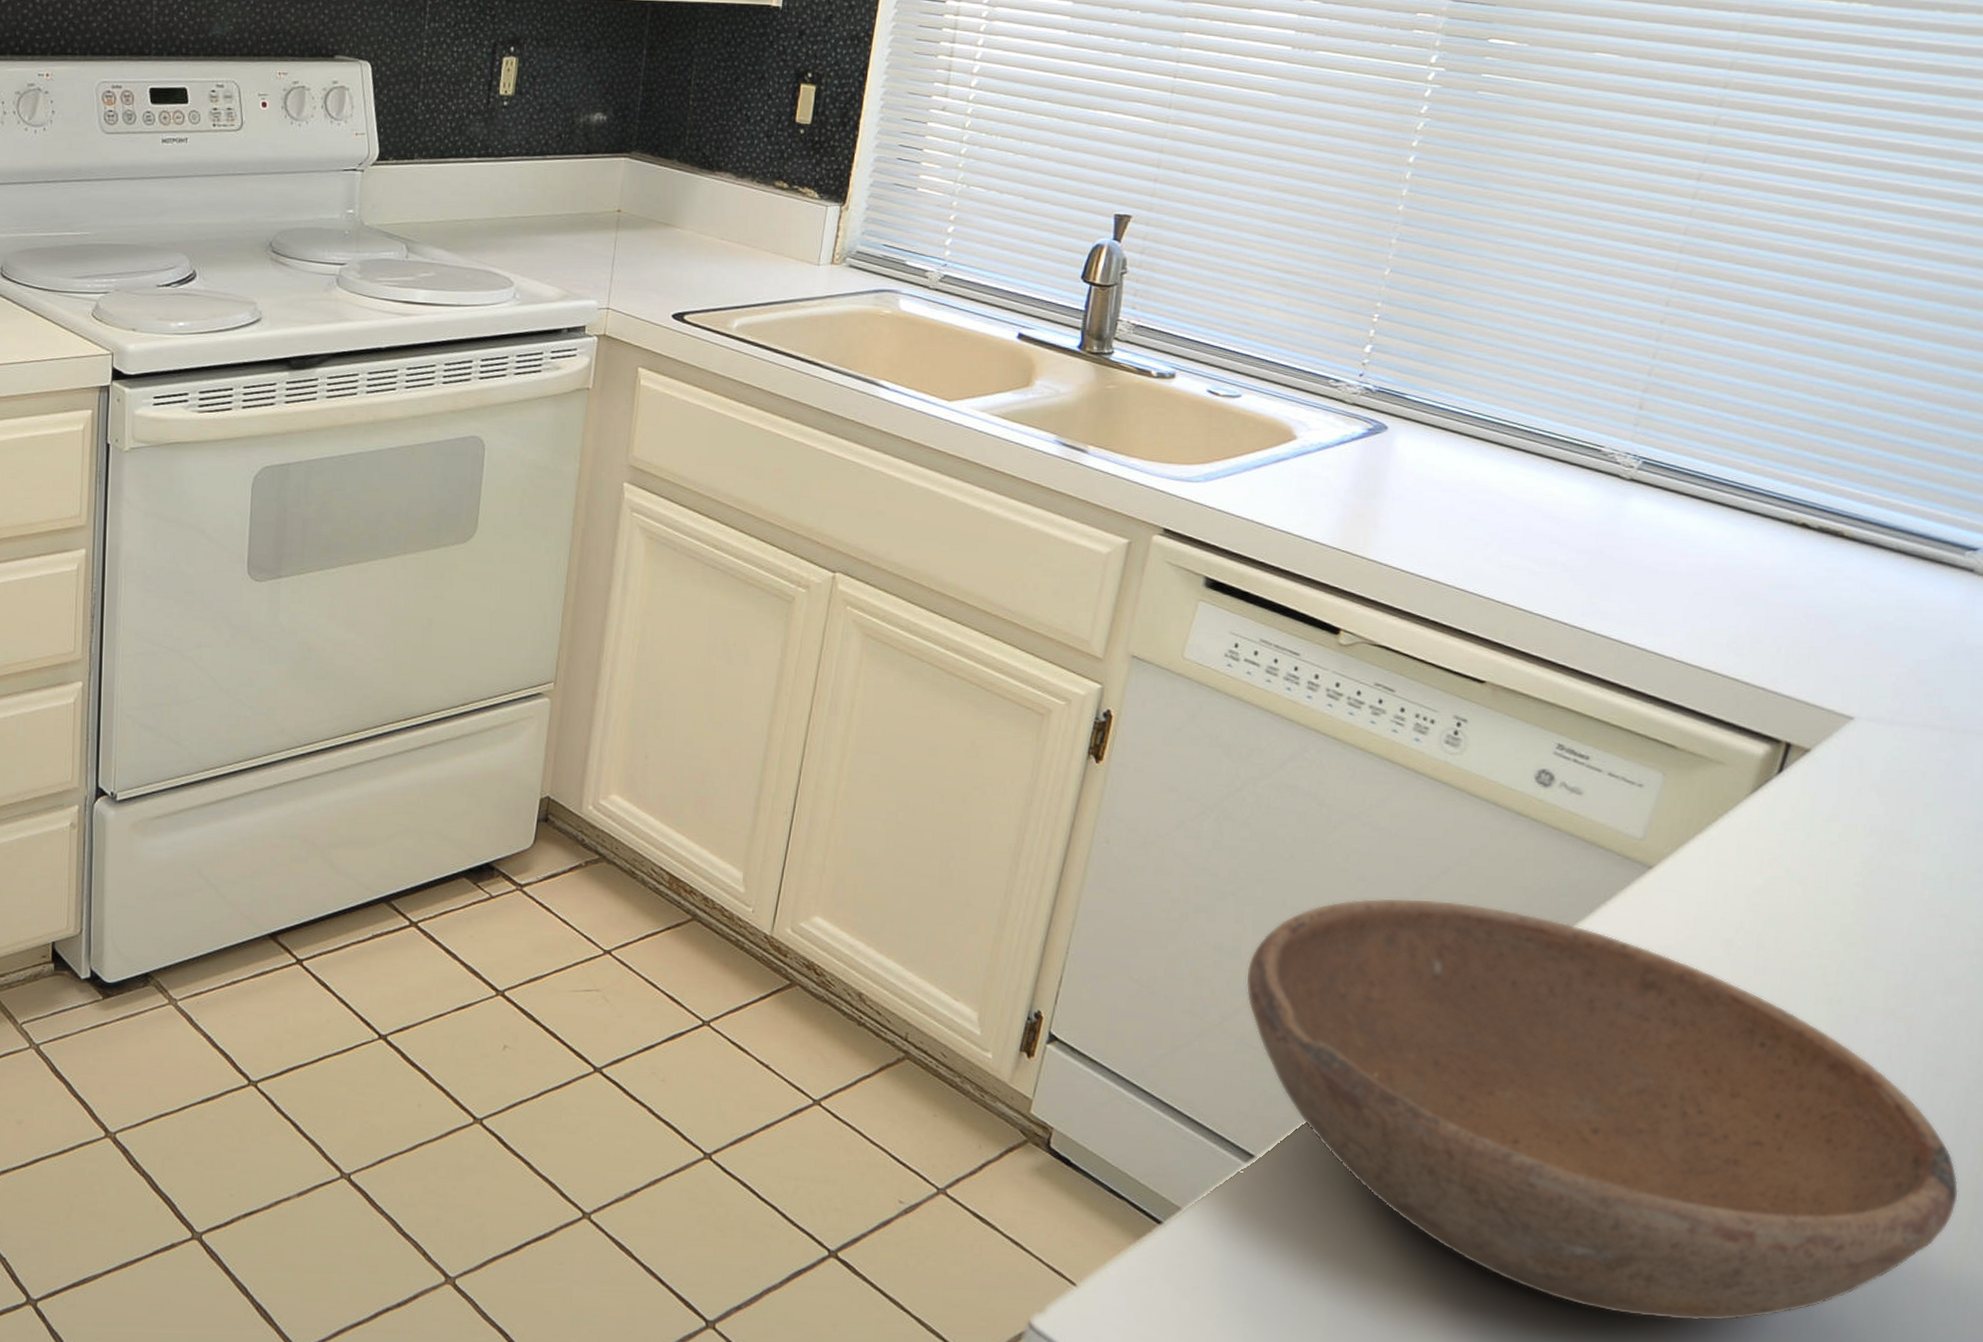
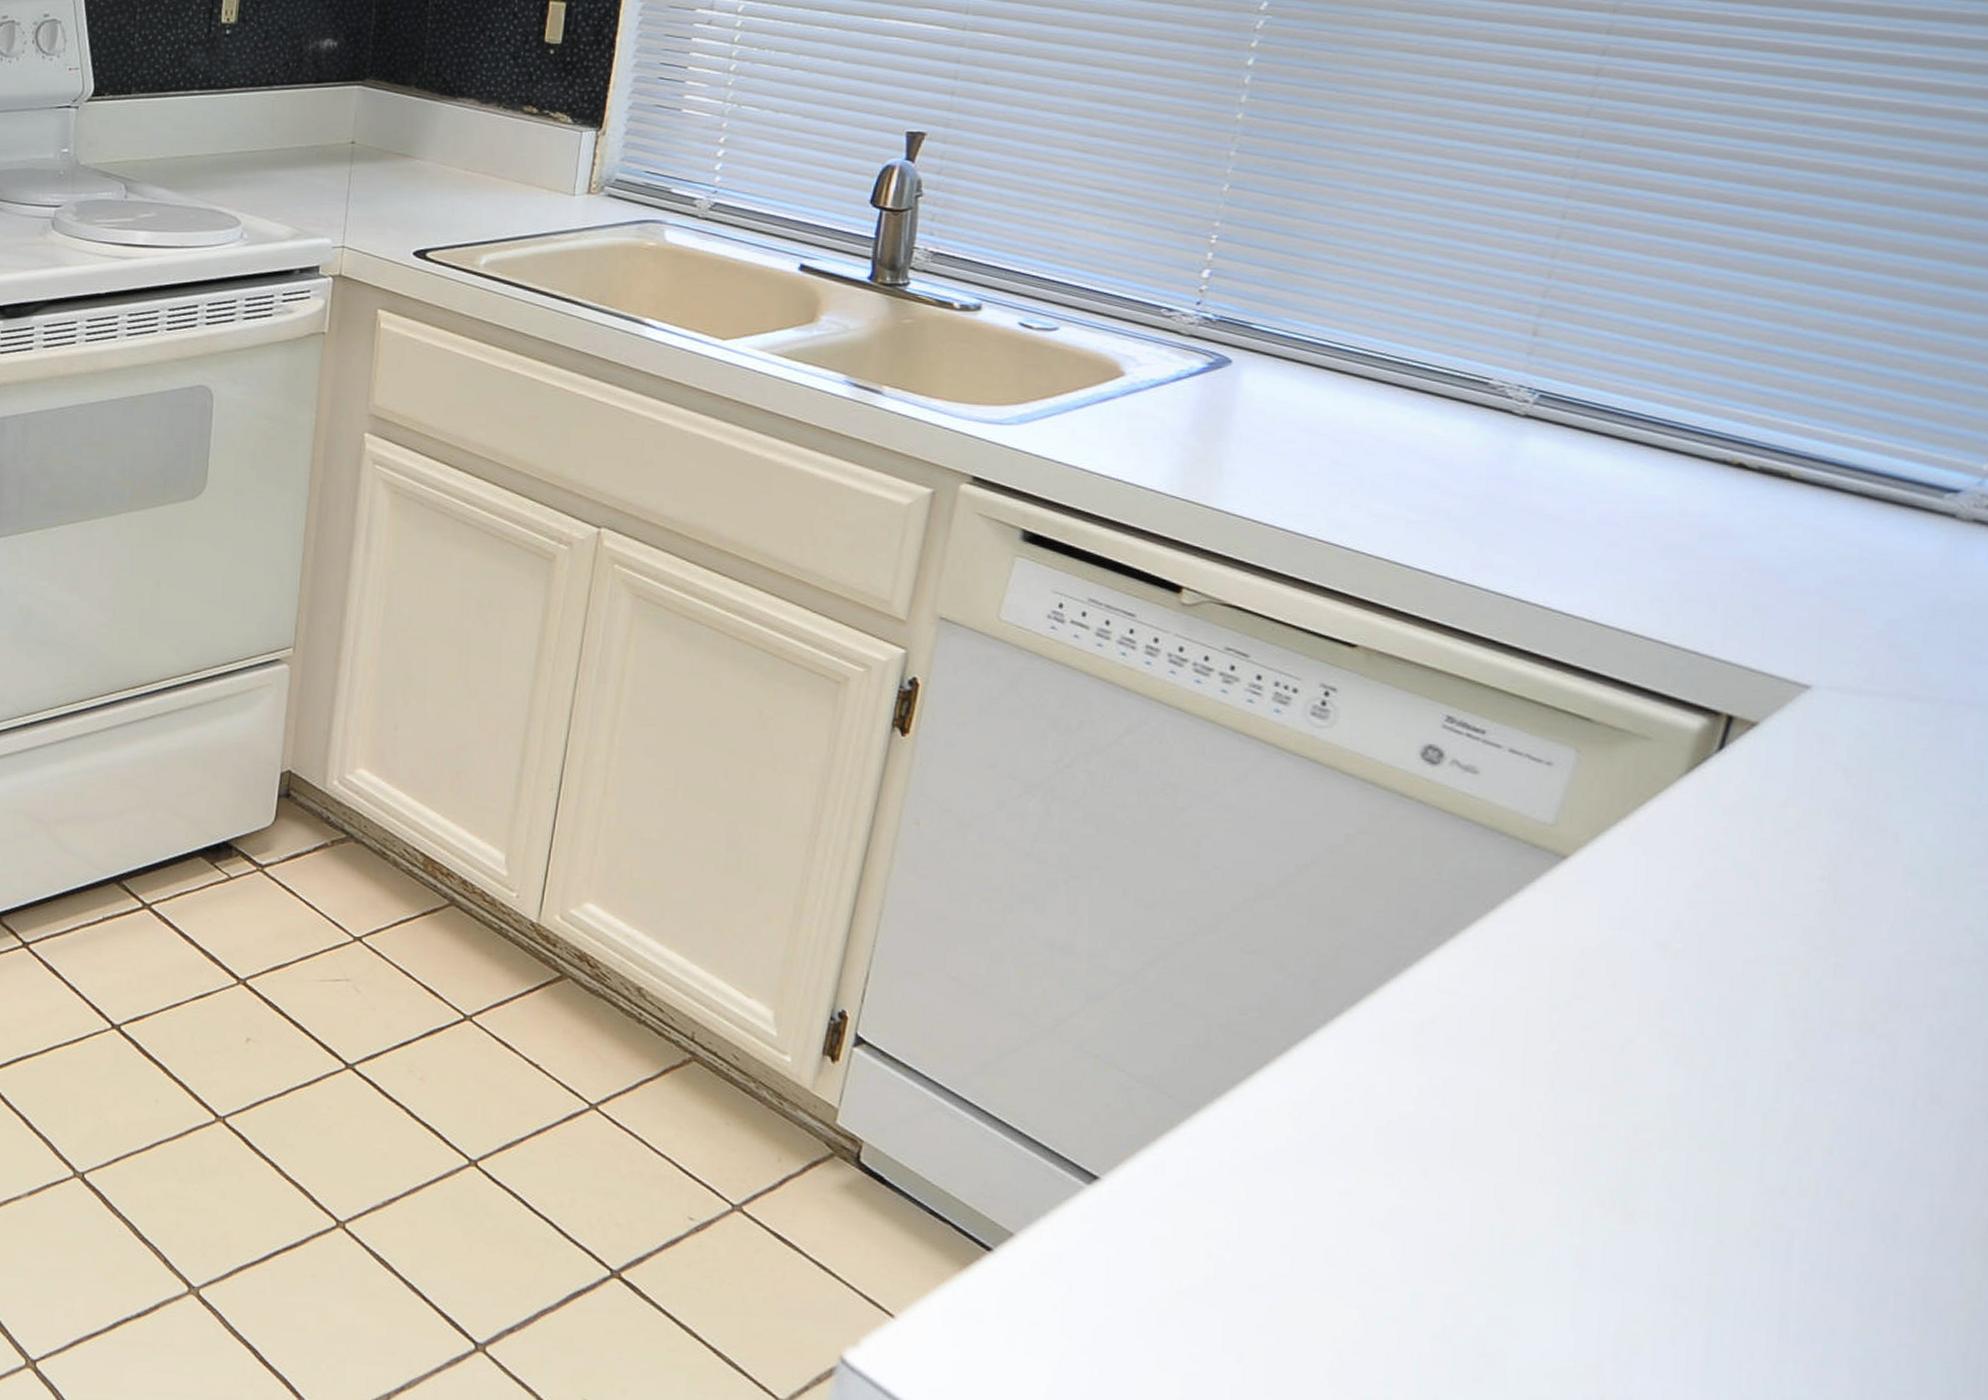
bowl: present [1246,898,1959,1322] -> none [1083,889,1964,1382]

